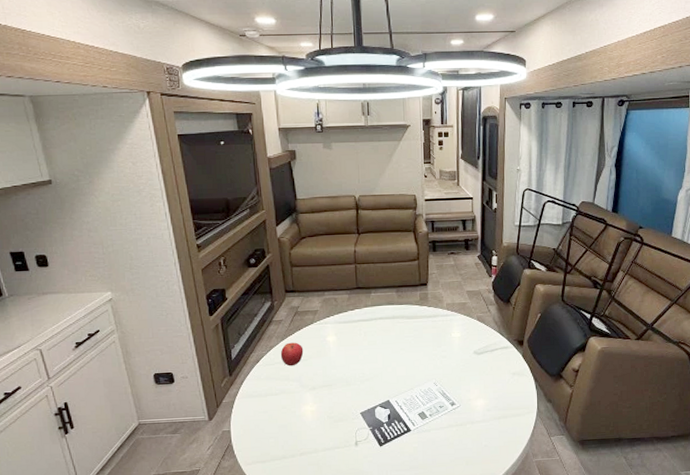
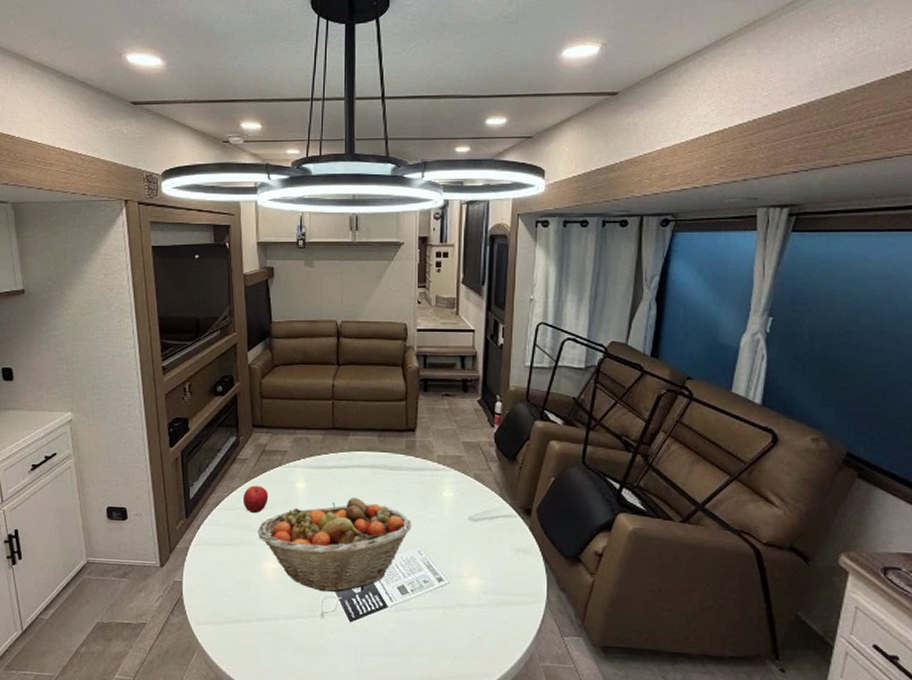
fruit basket: none [296,344,428,424] -> present [258,497,413,592]

